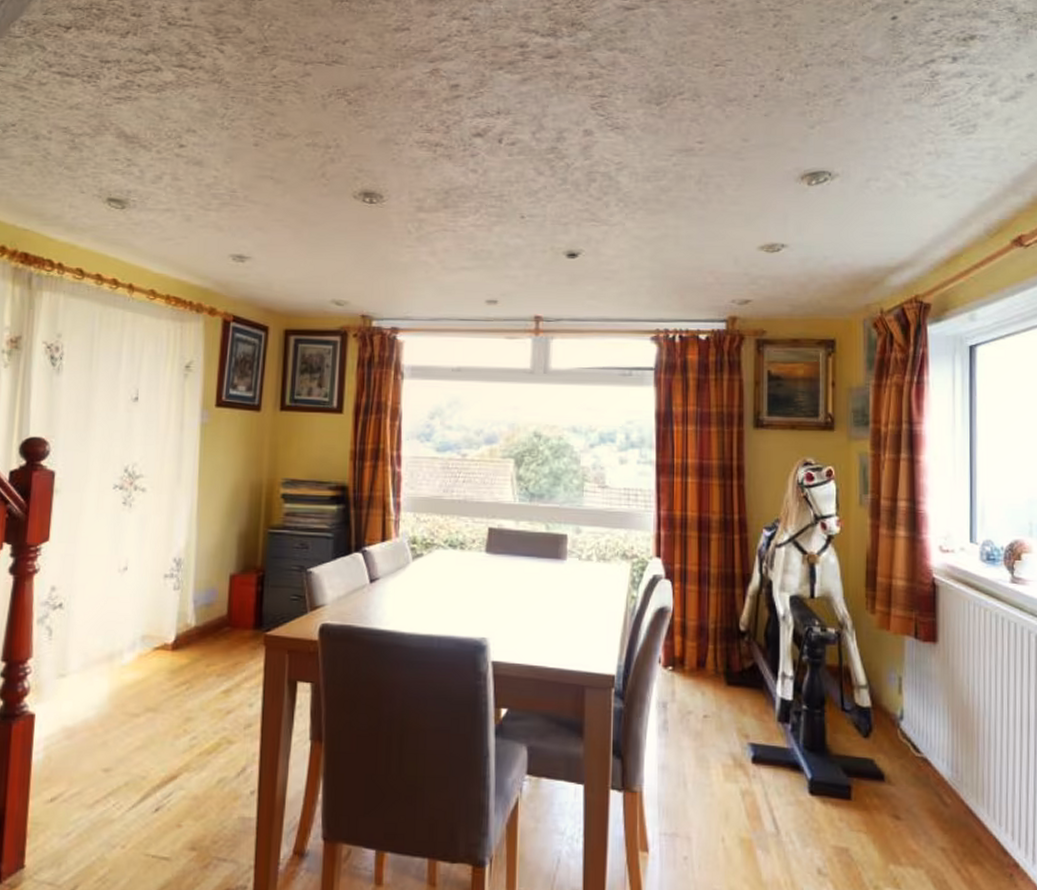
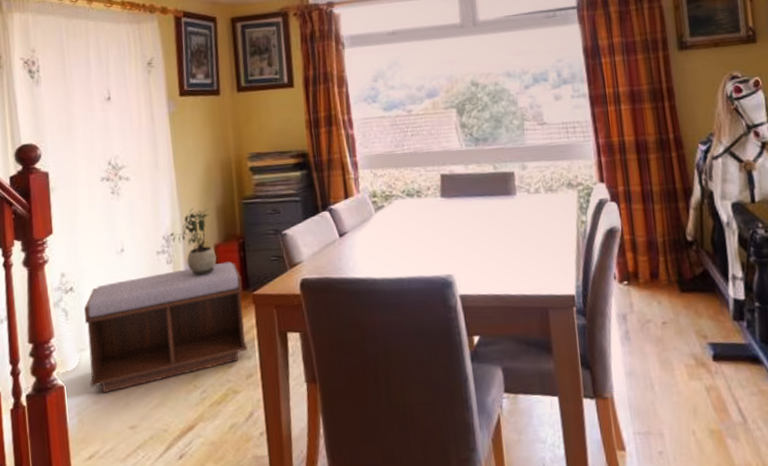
bench: none [65,595,256,728] -> present [83,261,248,393]
potted plant: none [182,531,232,608] -> present [170,208,217,276]

